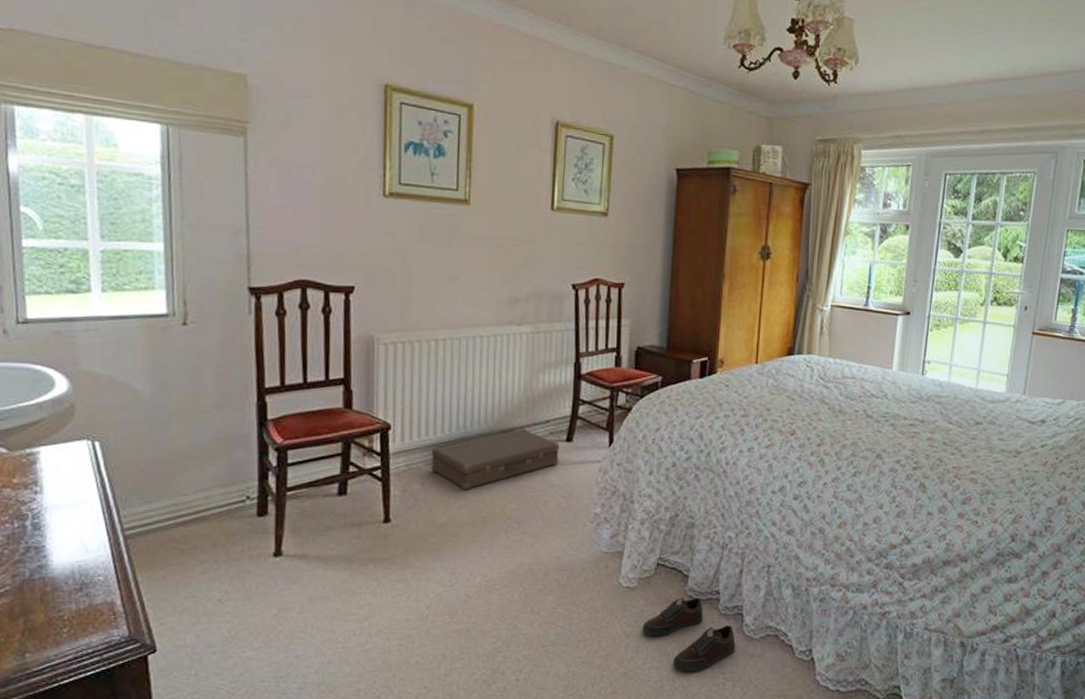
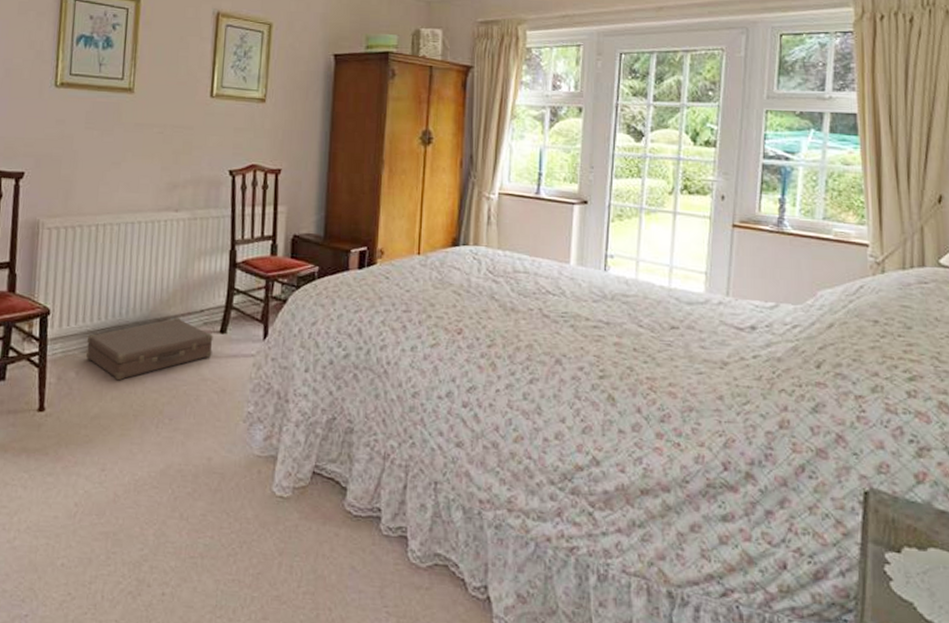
shoe: present [642,597,736,672] -> none [296,512,400,602]

